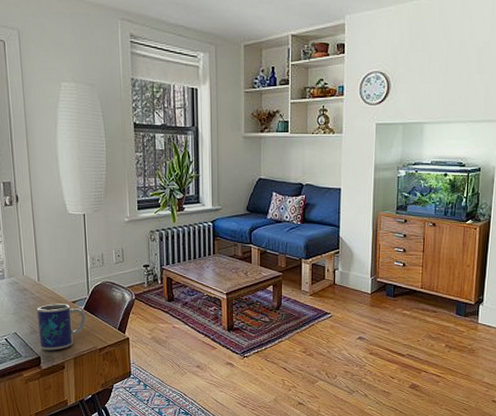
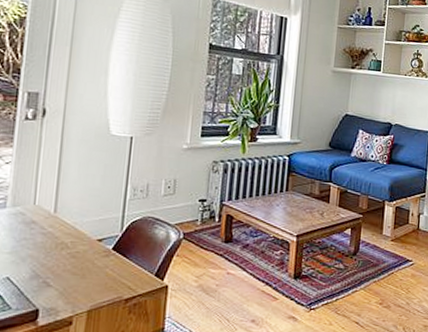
mug: present [36,303,86,350] -> none [41,241,114,301]

